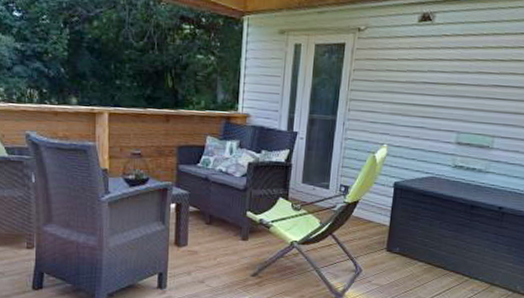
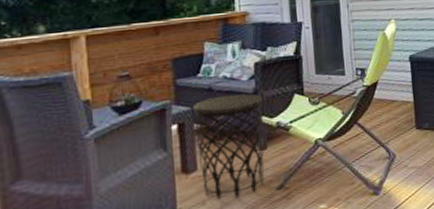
side table: none [190,186,251,276] -> present [193,93,264,200]

